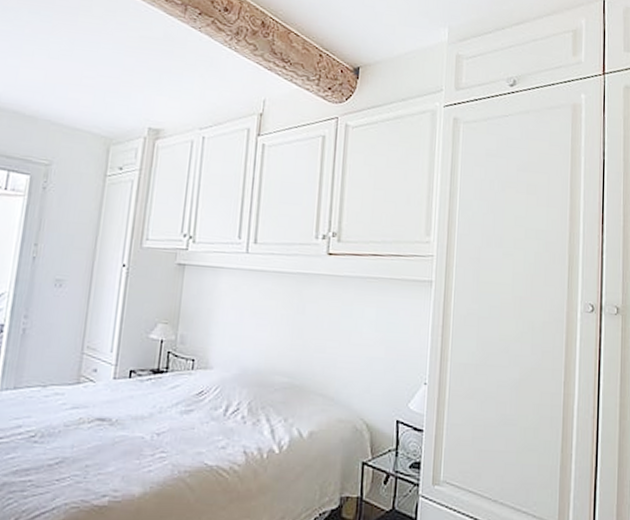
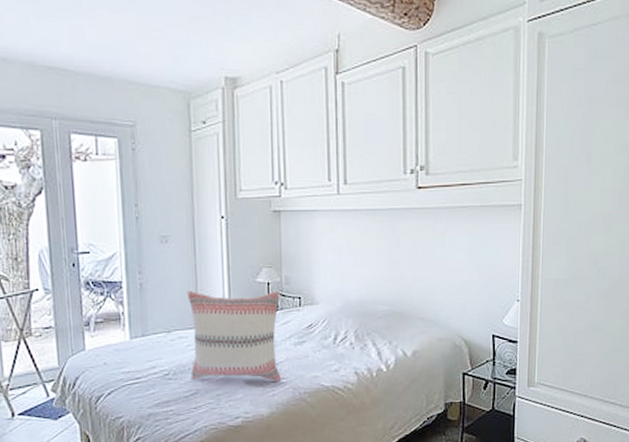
pillow: none [59,341,173,455] -> present [187,290,282,381]

